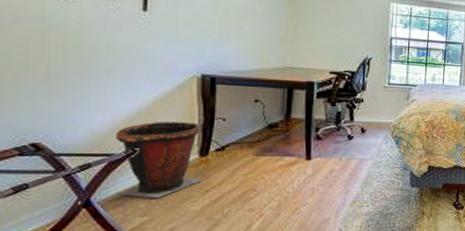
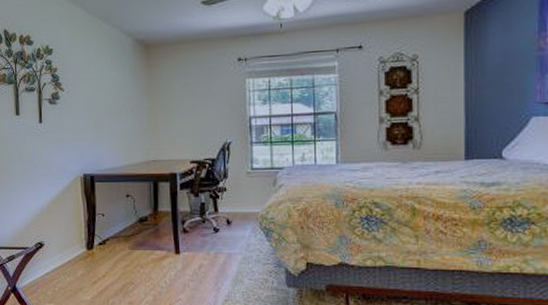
waste bin: present [114,122,203,198] -> none [28,219,91,287]

